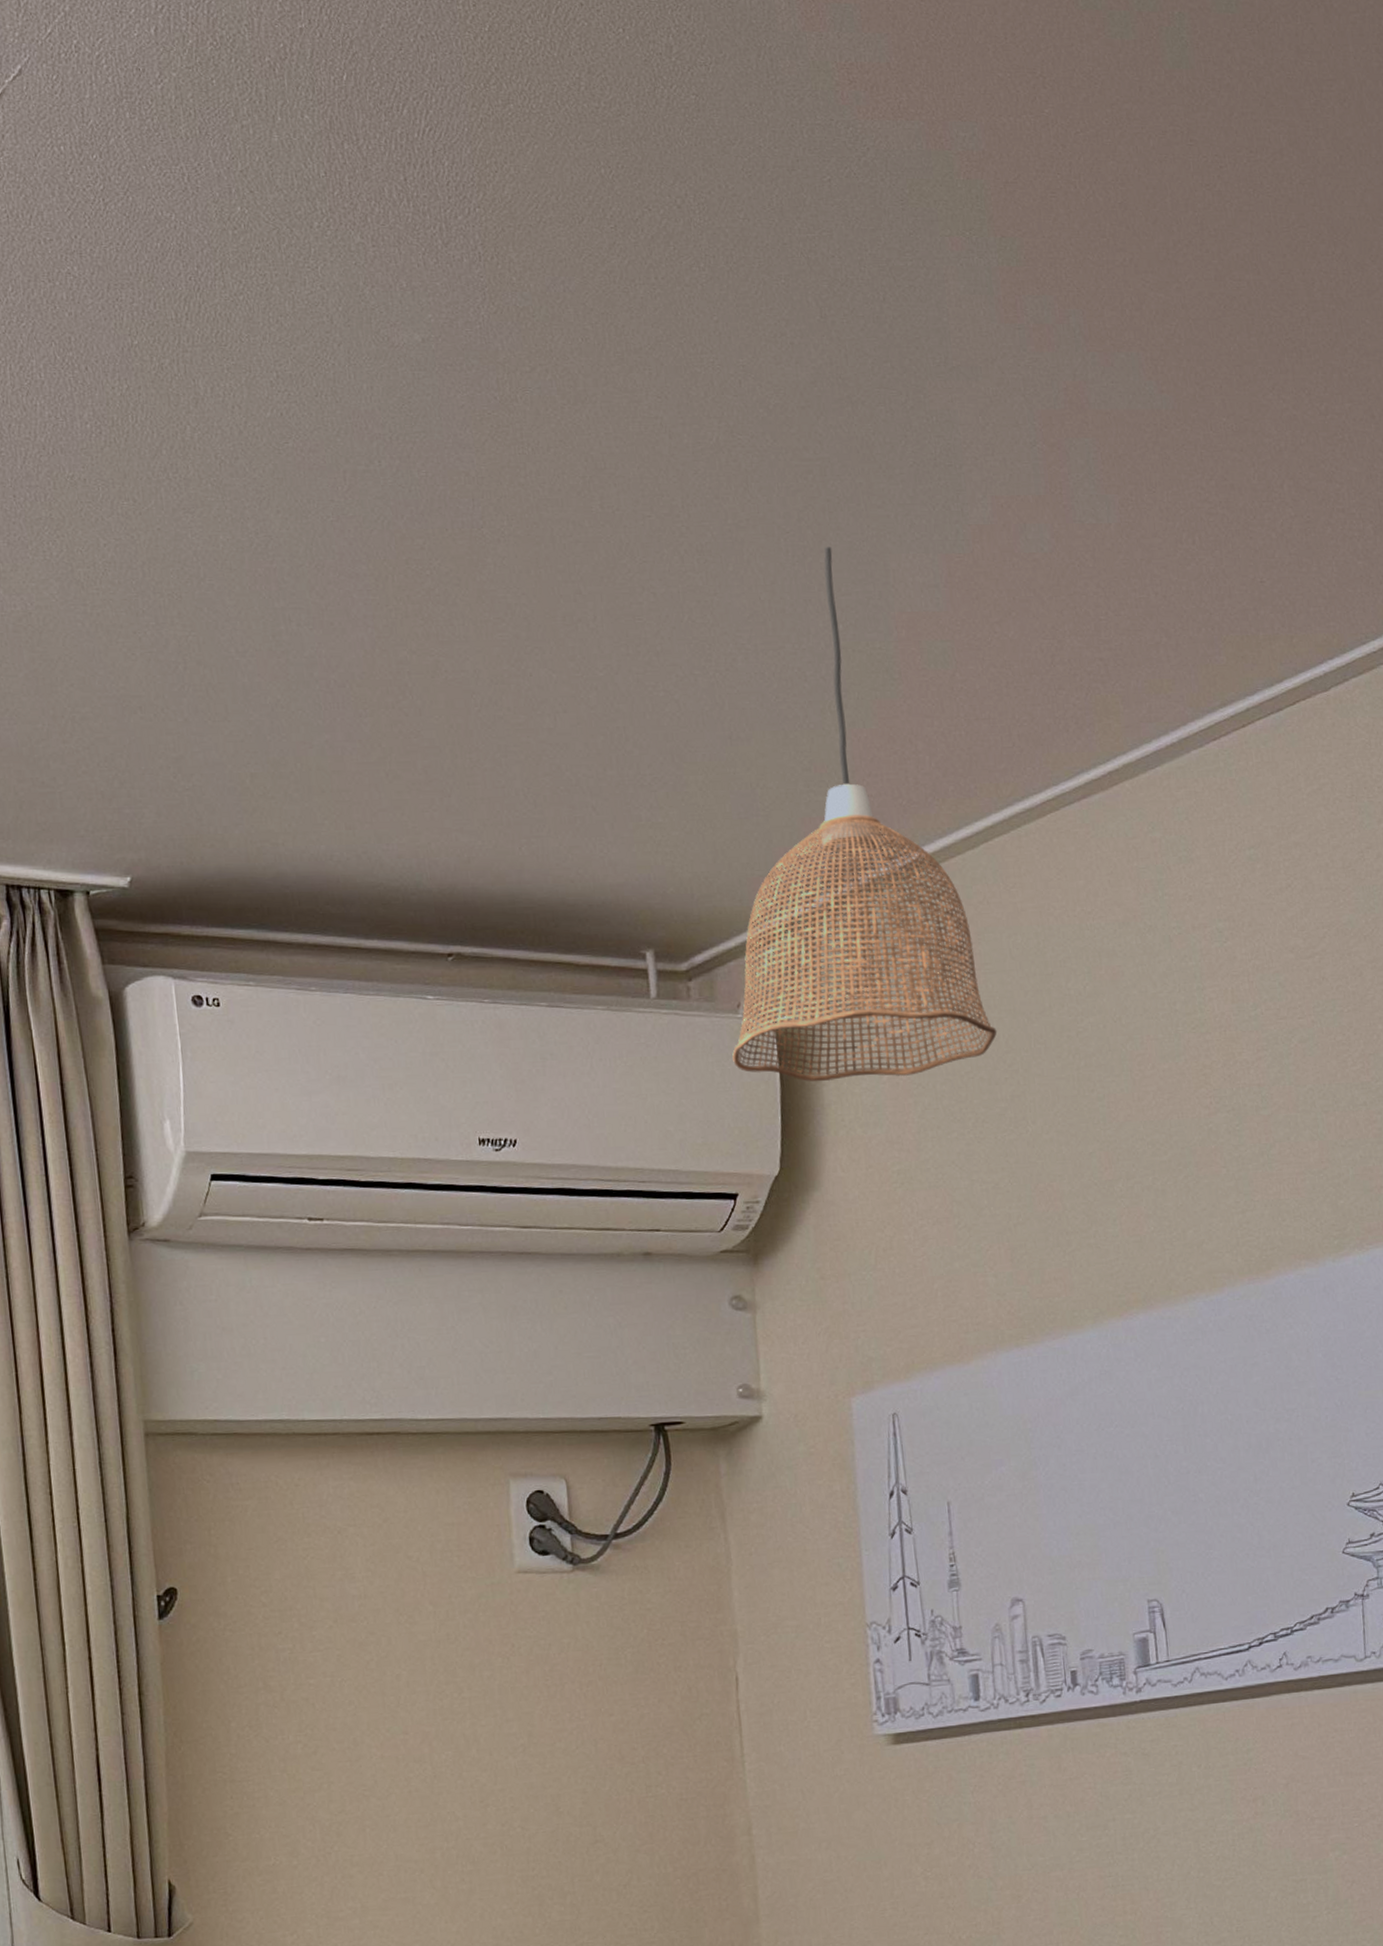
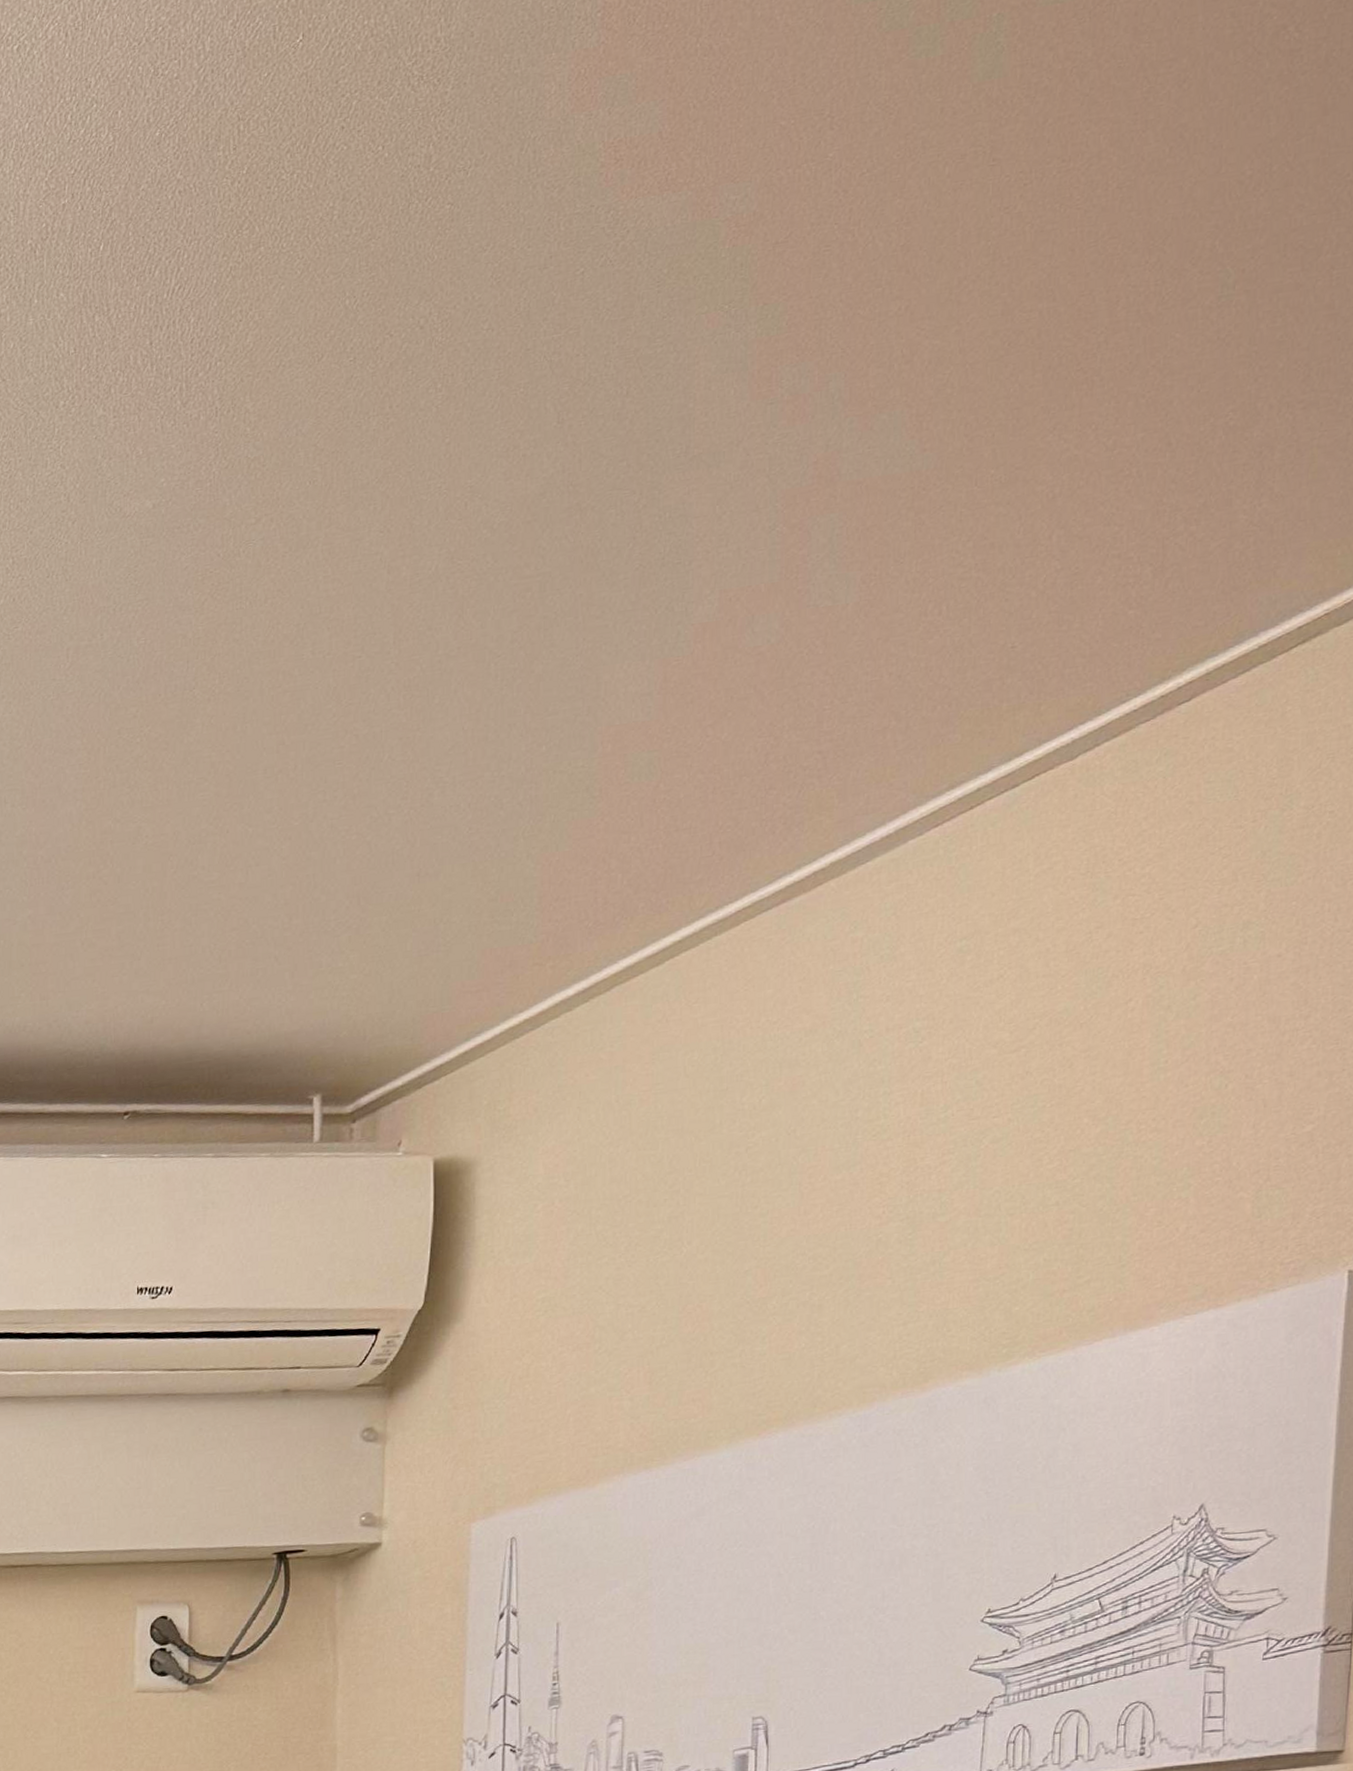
pendant lamp: present [732,546,997,1082] -> none [388,665,662,1215]

